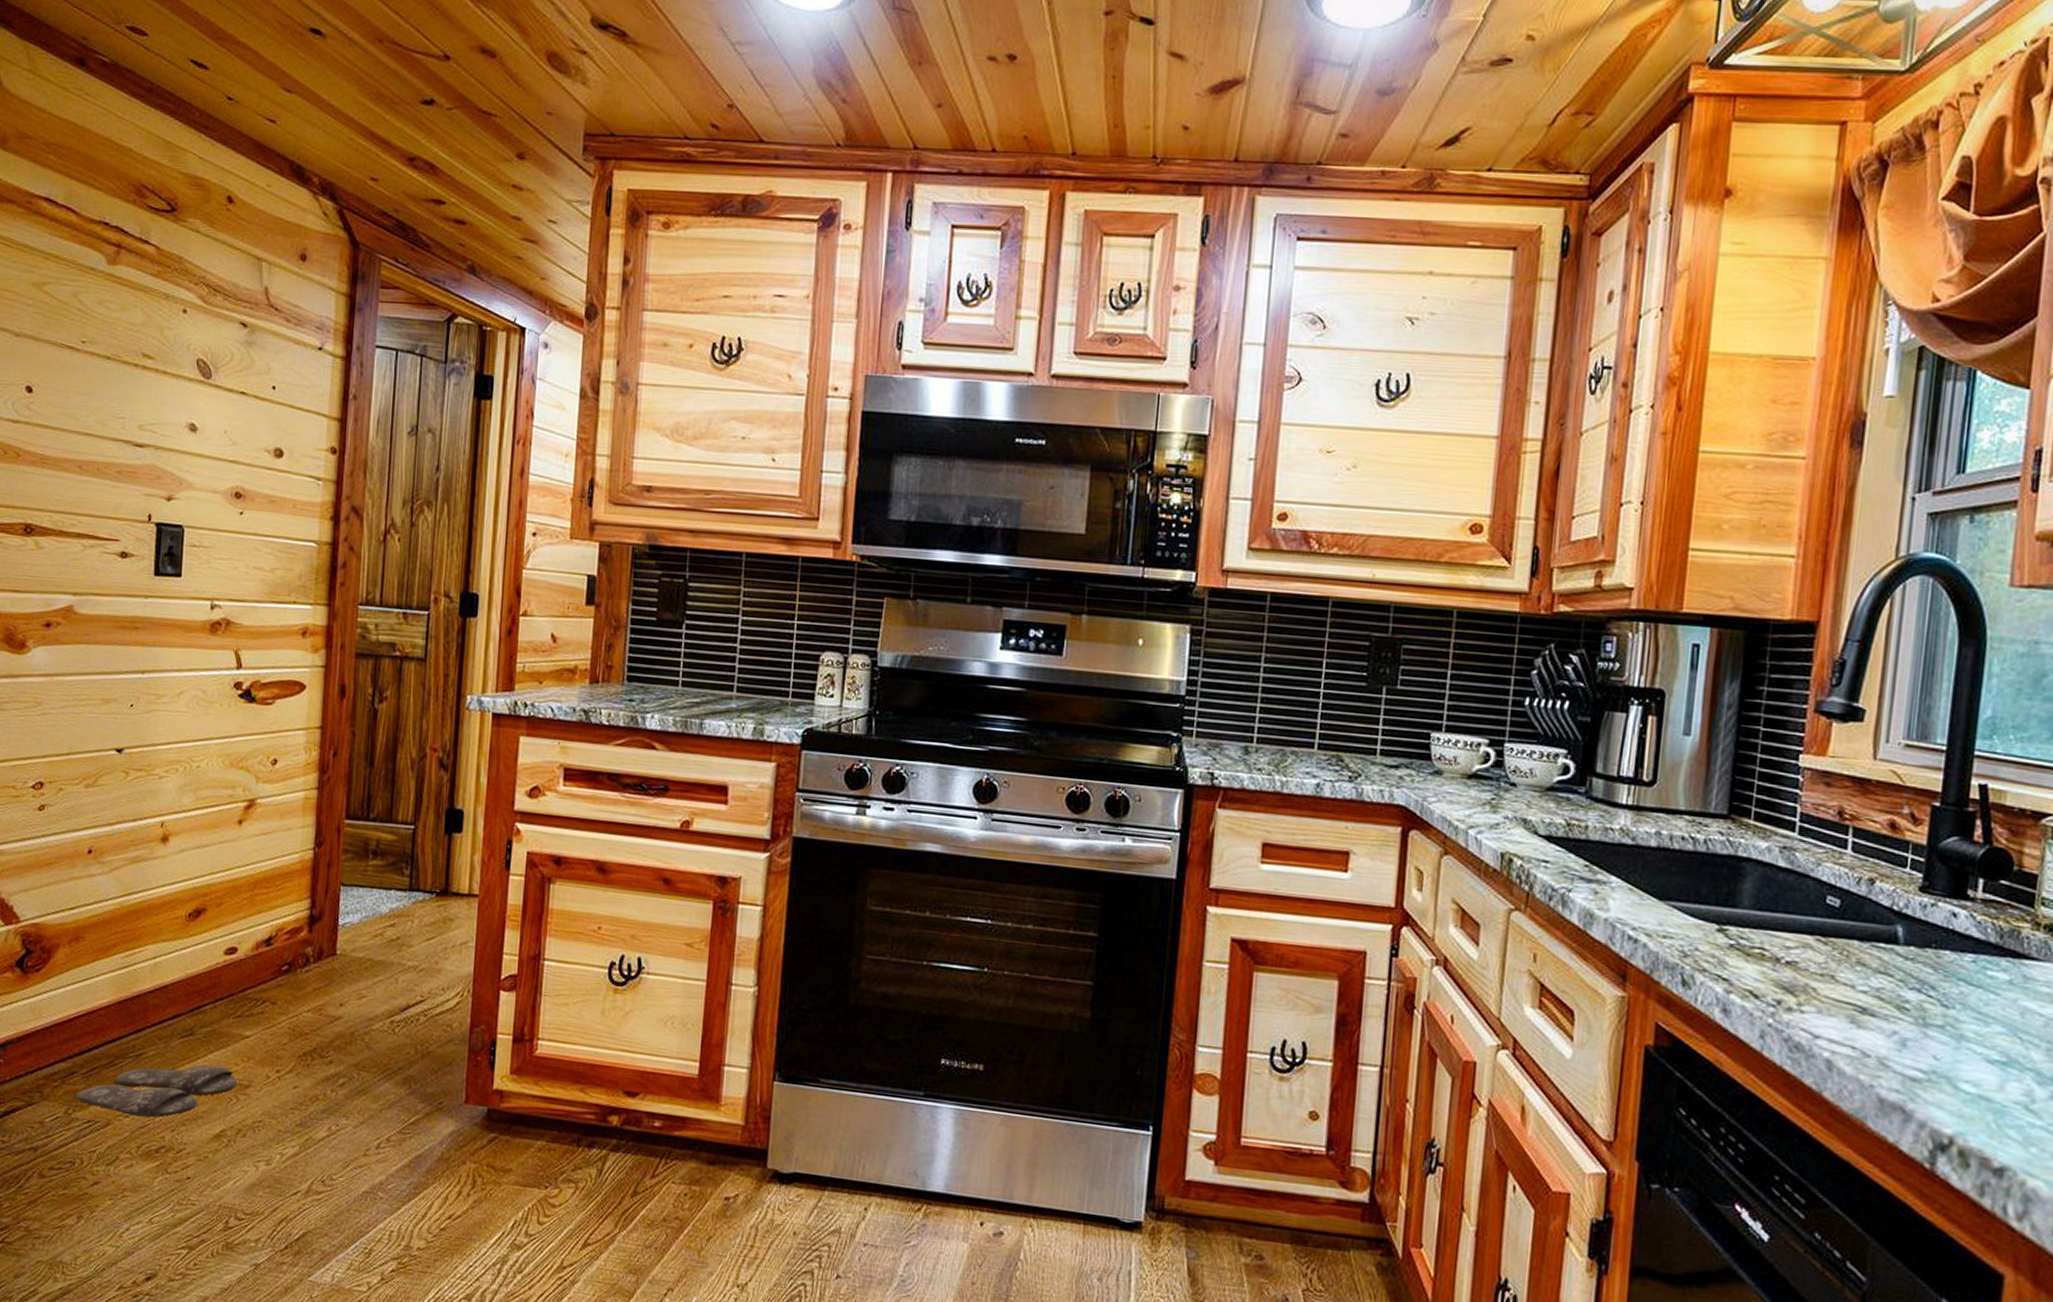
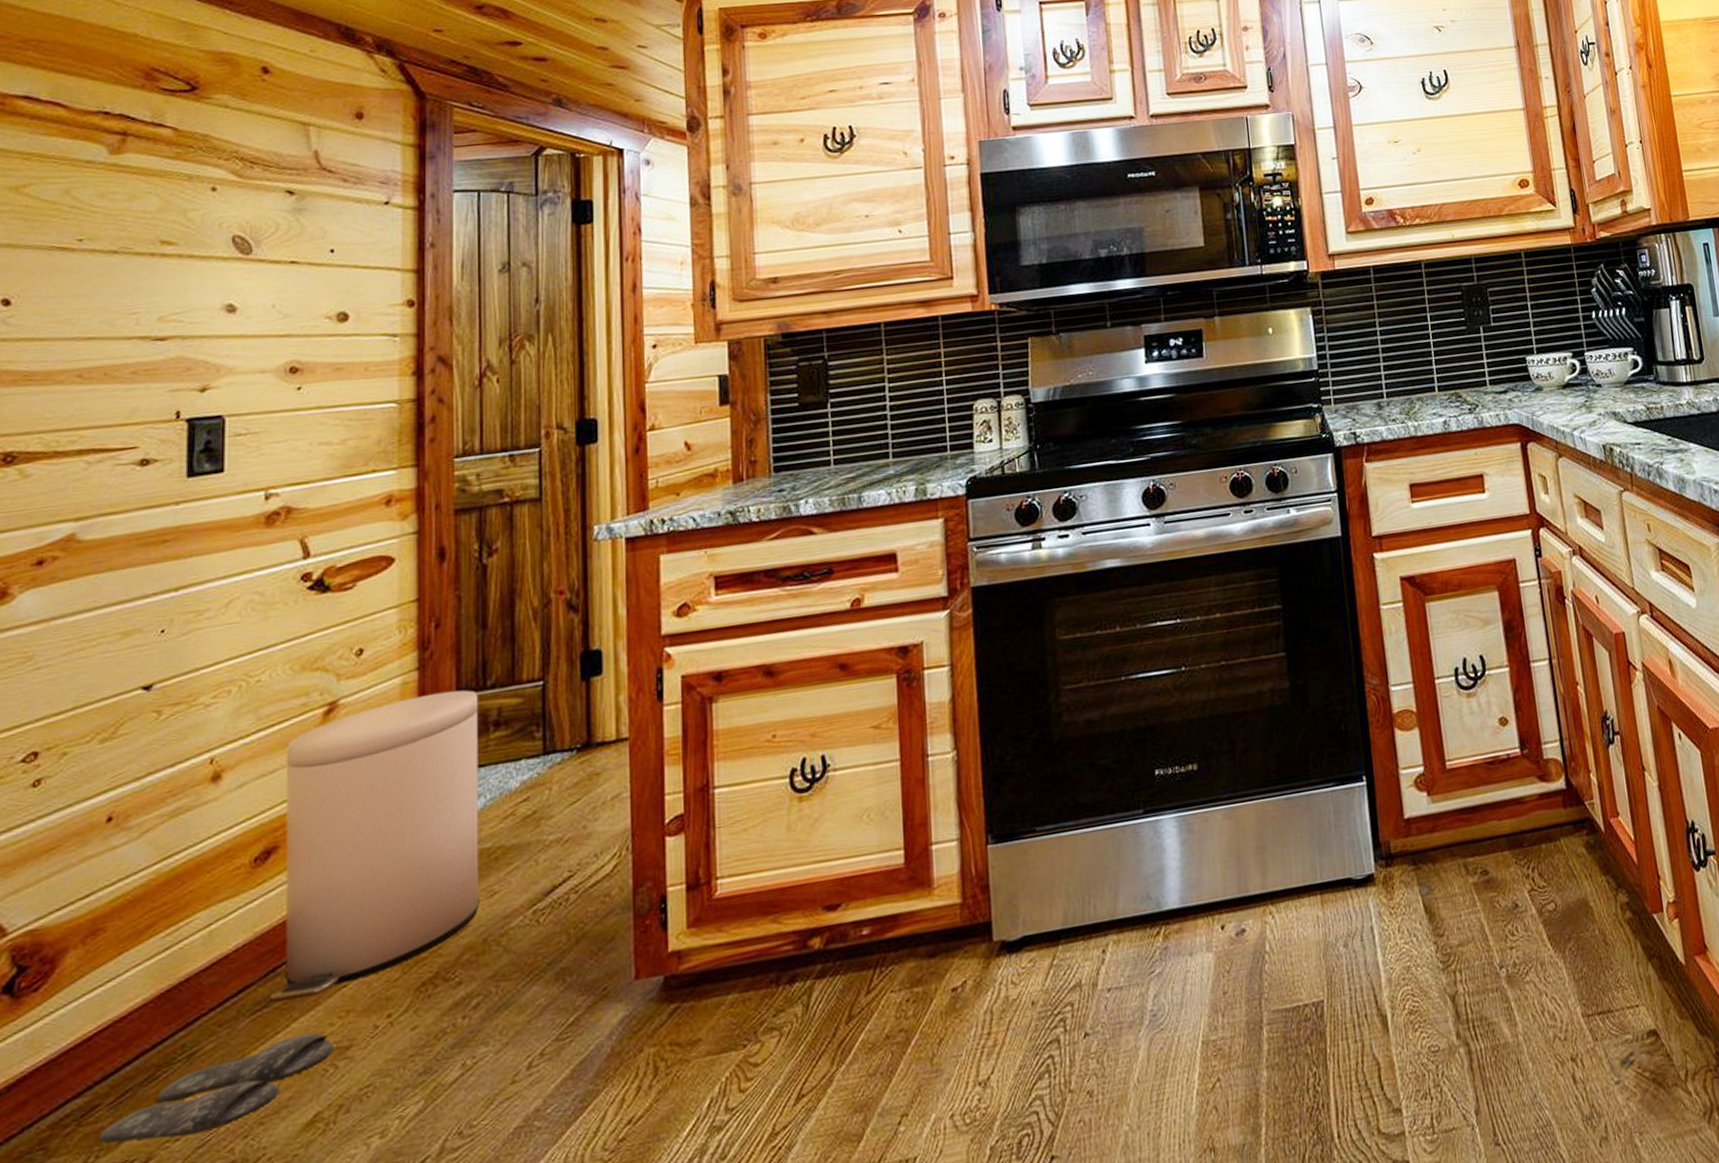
pedal bin: none [194,812,363,1038] -> present [269,690,480,1003]

